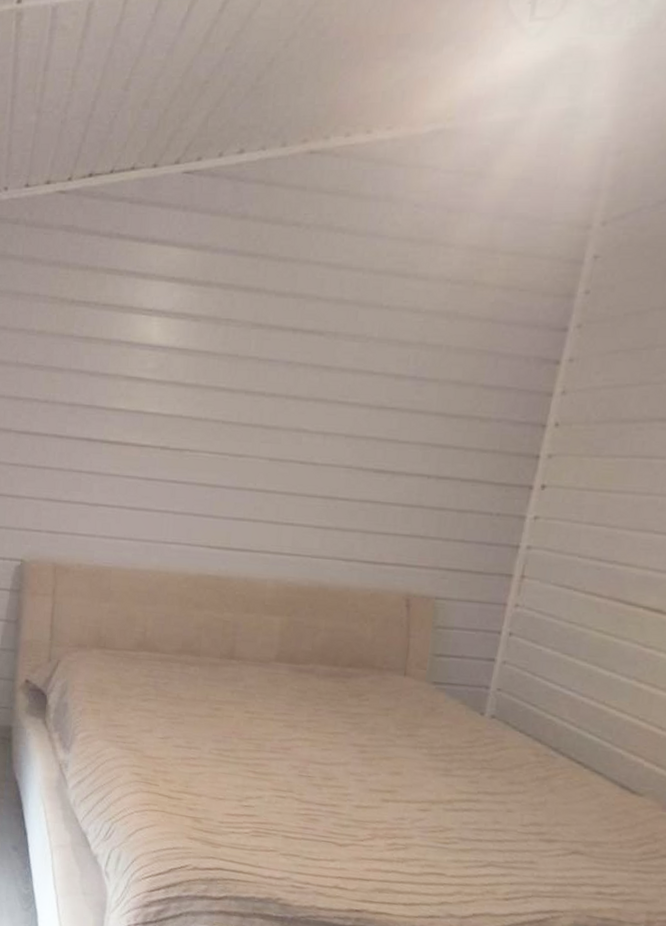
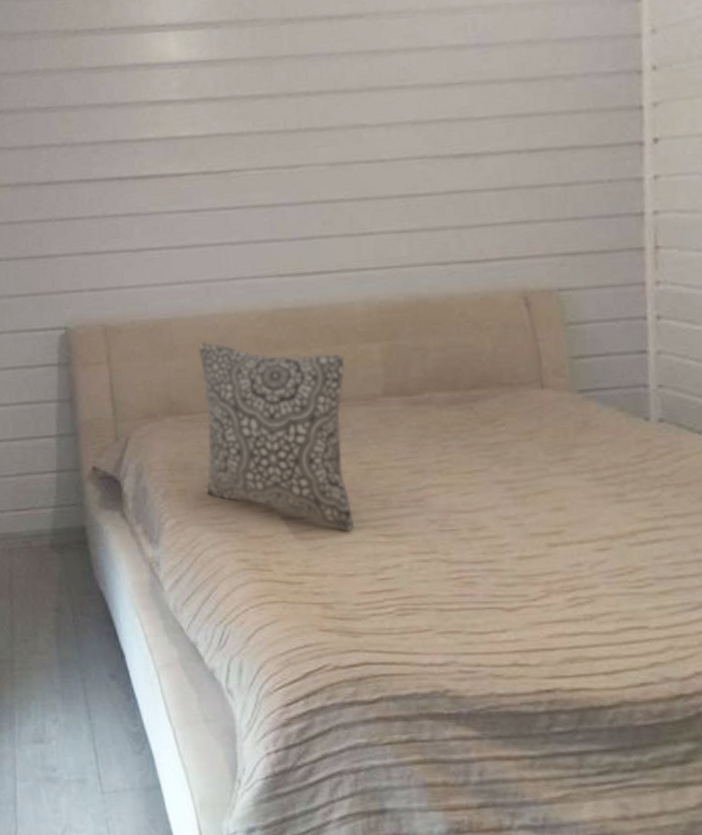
pillow: none [117,591,249,764] -> present [198,341,354,530]

